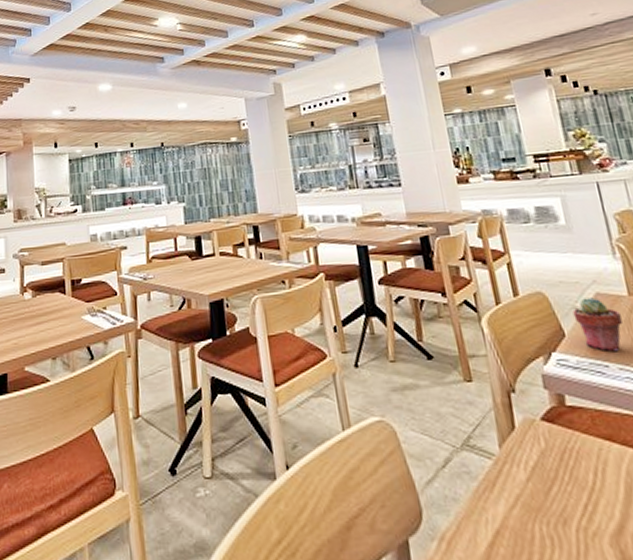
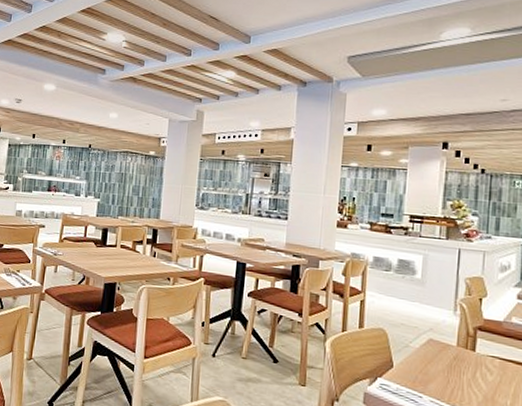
potted succulent: present [573,297,623,351] -> none [405,341,445,387]

